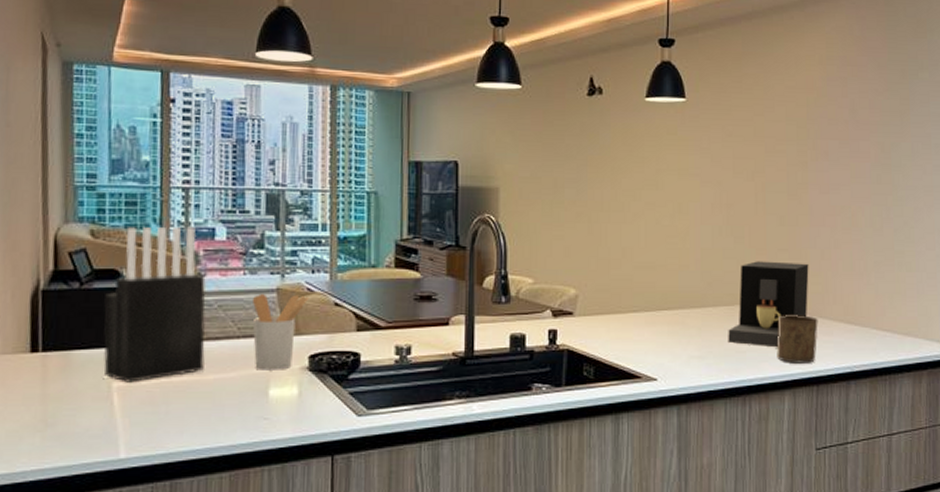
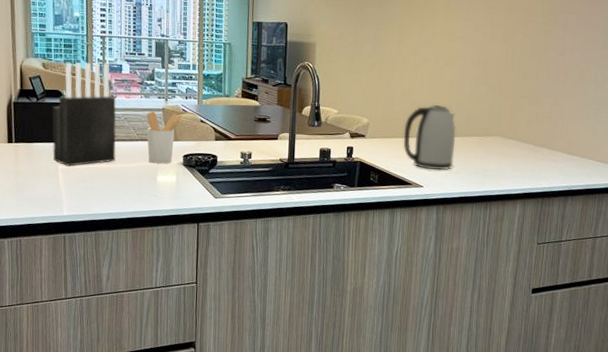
kettle: none [626,264,697,356] -> present [403,104,456,171]
coffee maker: present [728,261,809,348] -> none [477,104,543,169]
cup: present [777,315,818,363] -> none [513,145,547,182]

